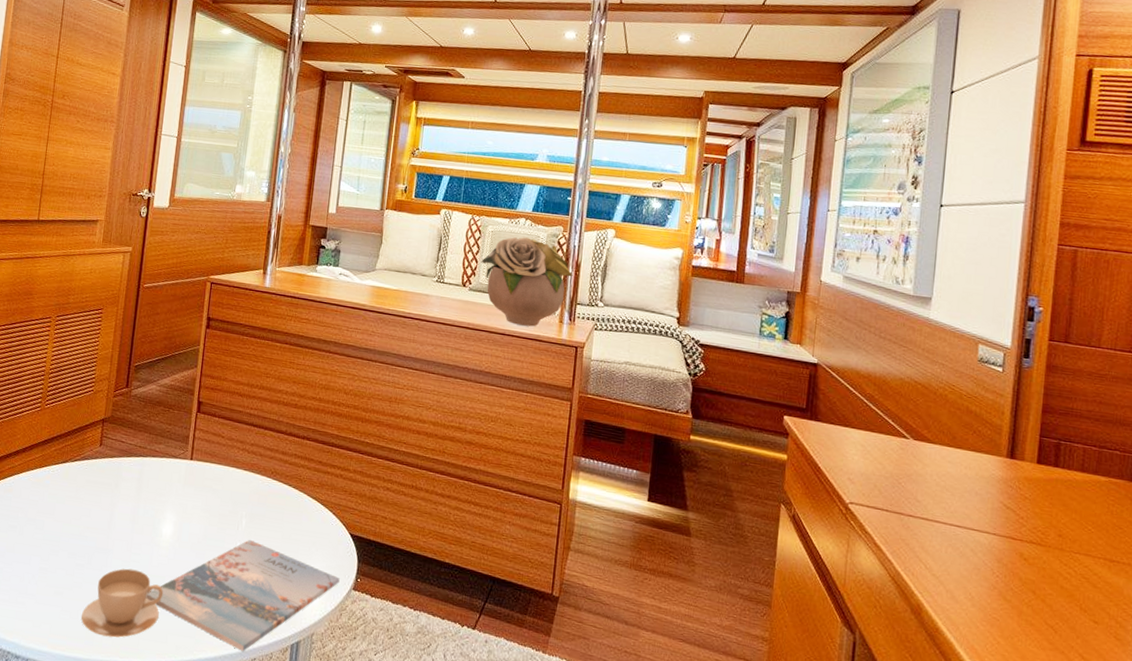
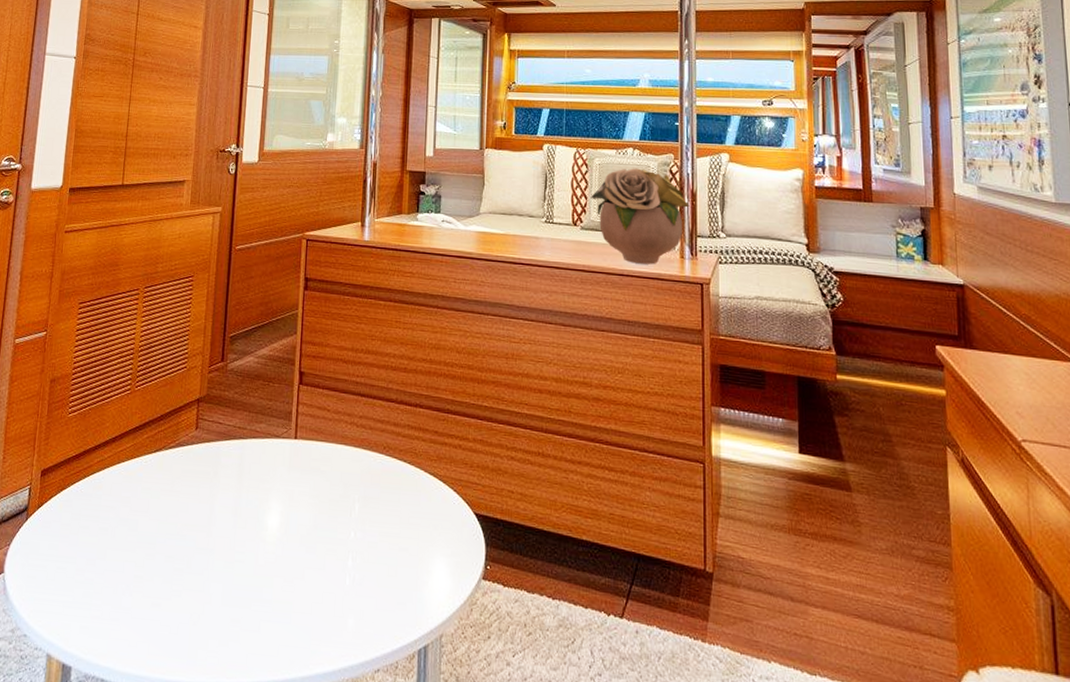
teacup: present [81,568,164,638] -> none [181,570,273,655]
magazine: present [146,539,340,652] -> none [253,527,467,662]

